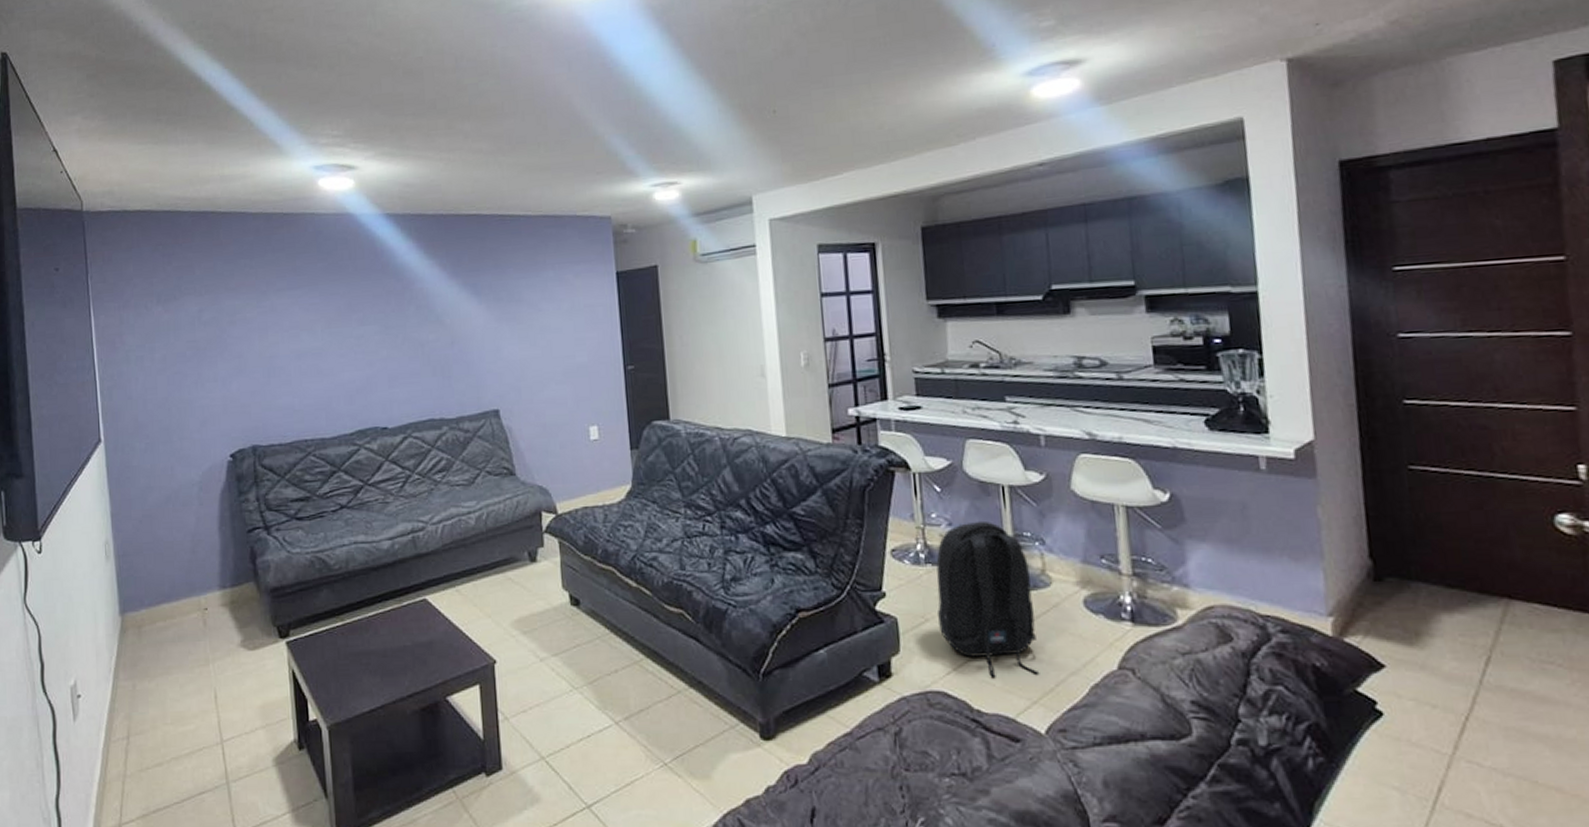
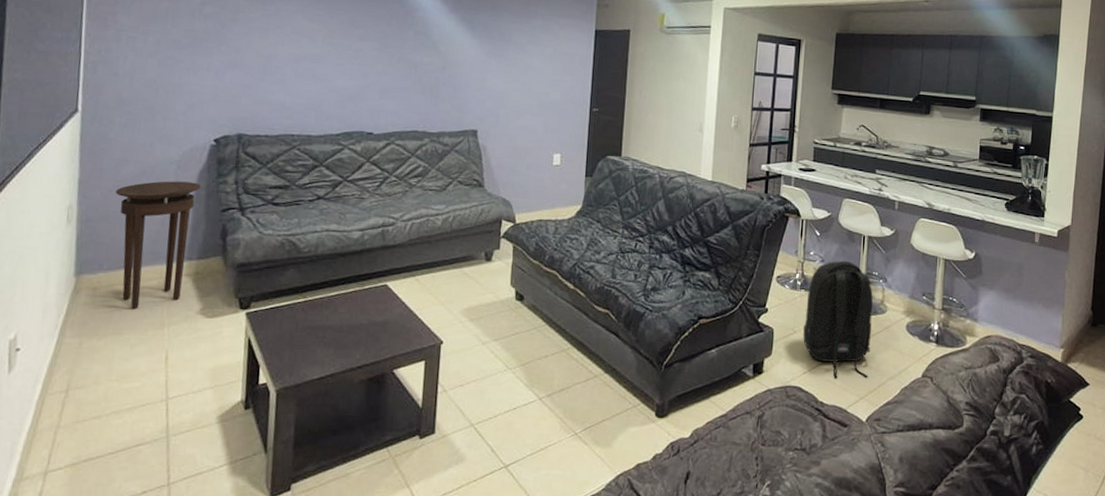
stool: none [146,503,224,647] -> present [116,181,201,310]

